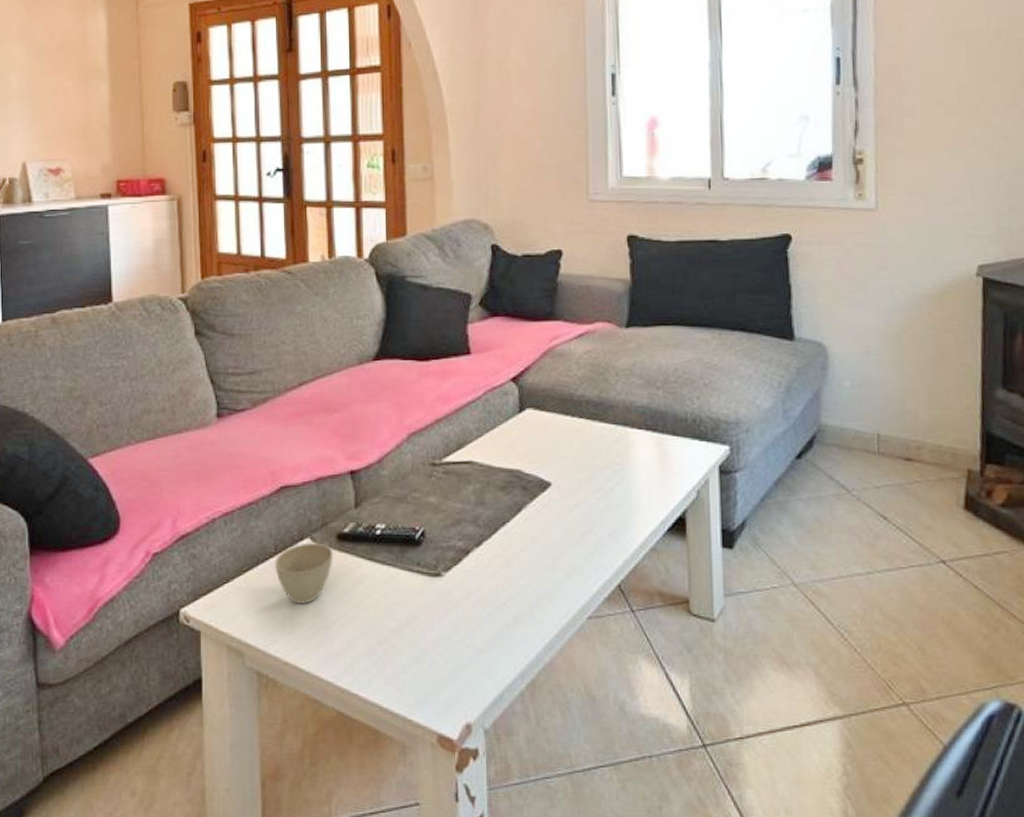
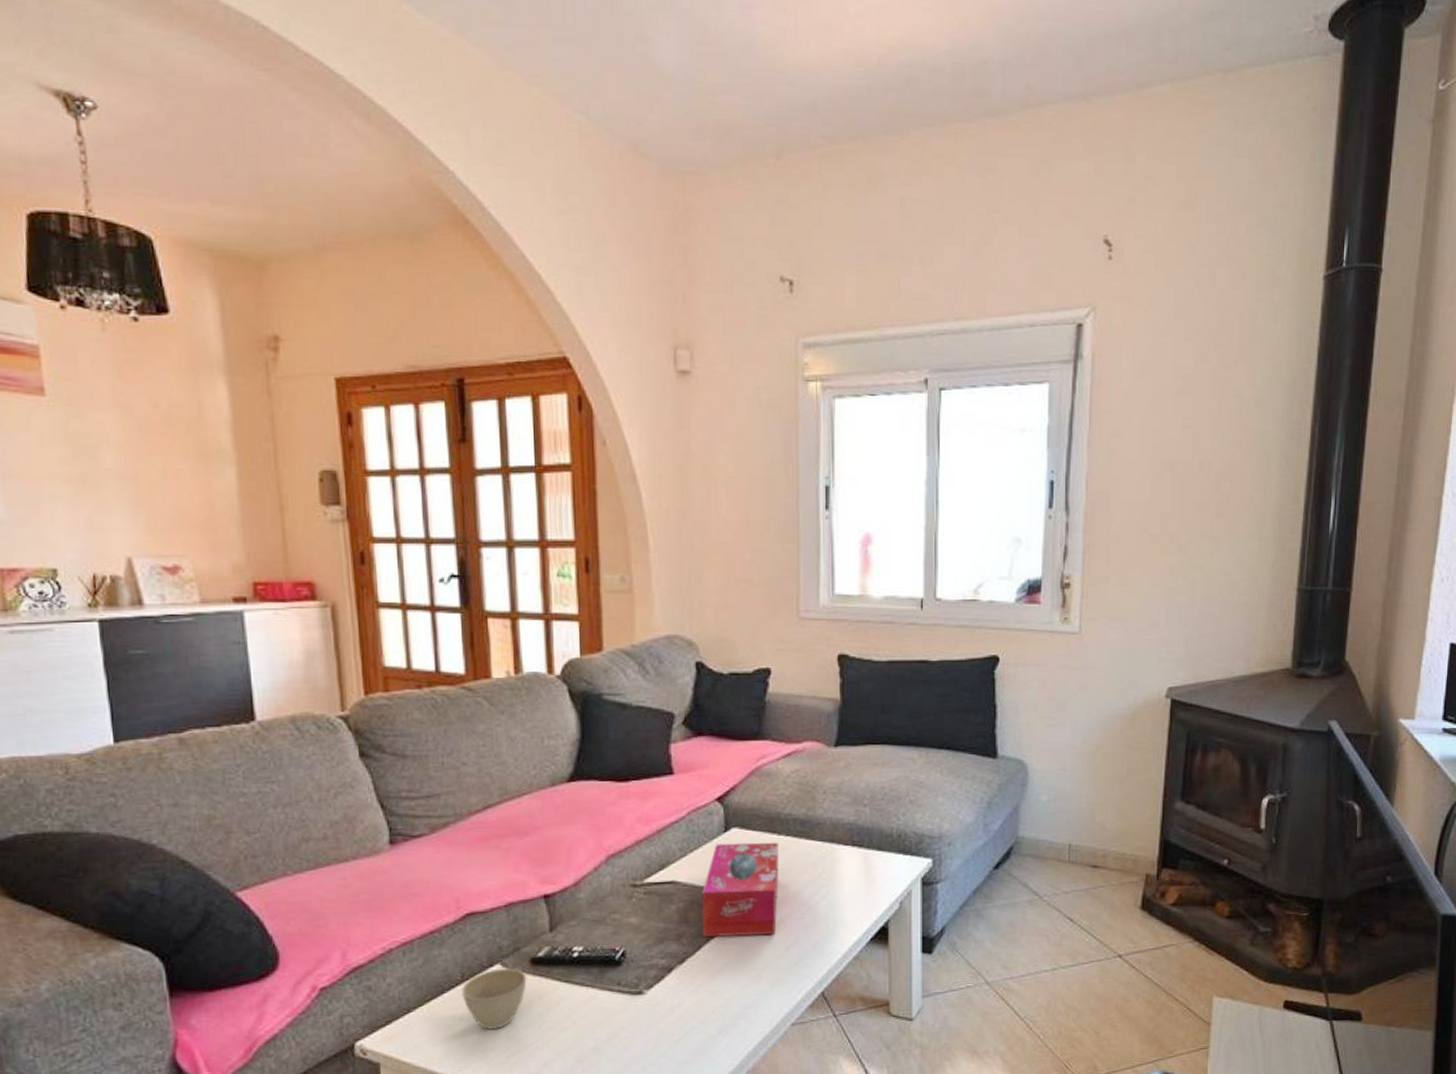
tissue box: none [498,424,573,520] -> present [702,842,779,937]

